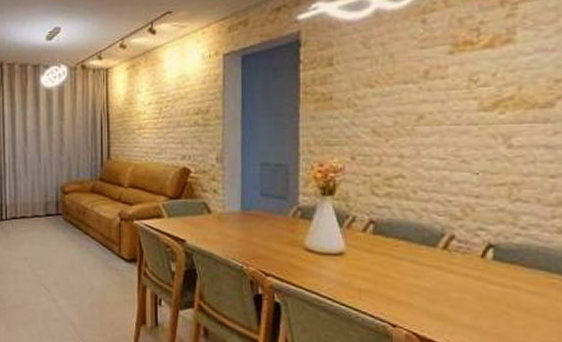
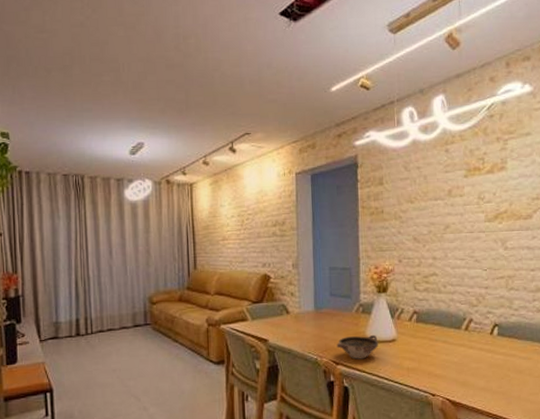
bowl: none [267,244,322,273] -> present [336,334,379,360]

